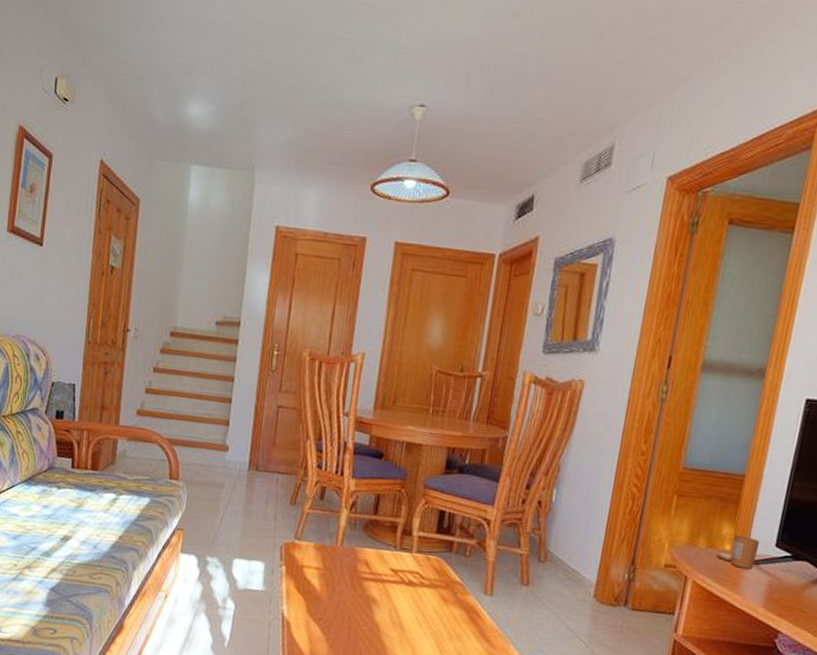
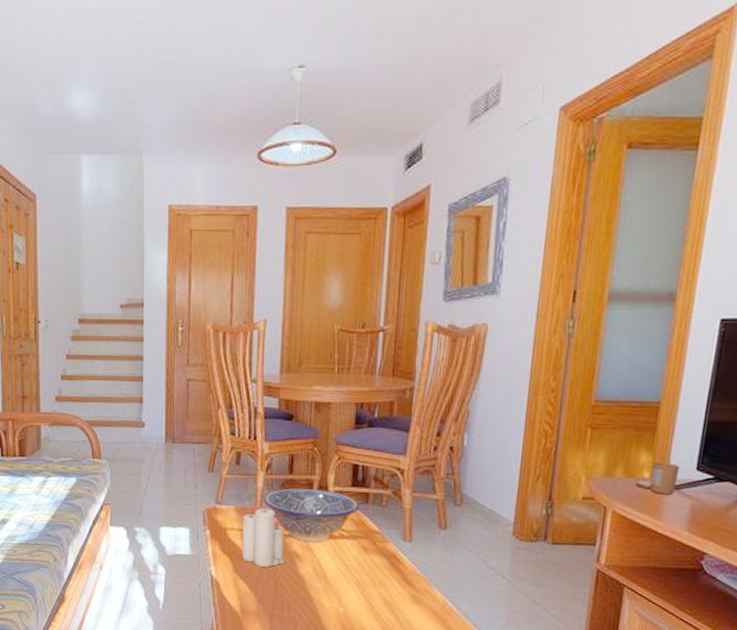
candle: none [316,545,363,611] -> present [241,505,285,568]
decorative bowl: none [343,529,444,589] -> present [262,488,360,543]

